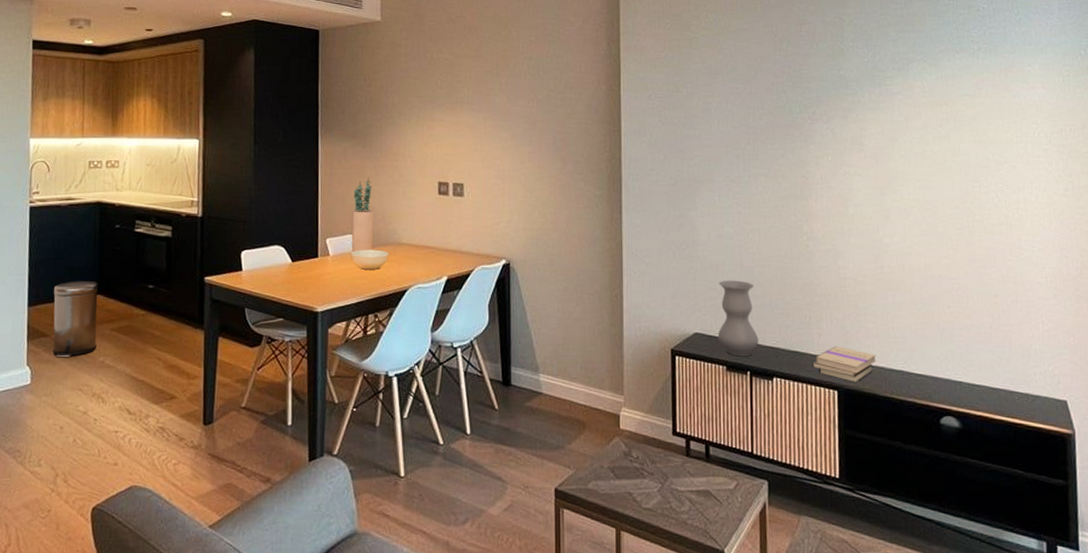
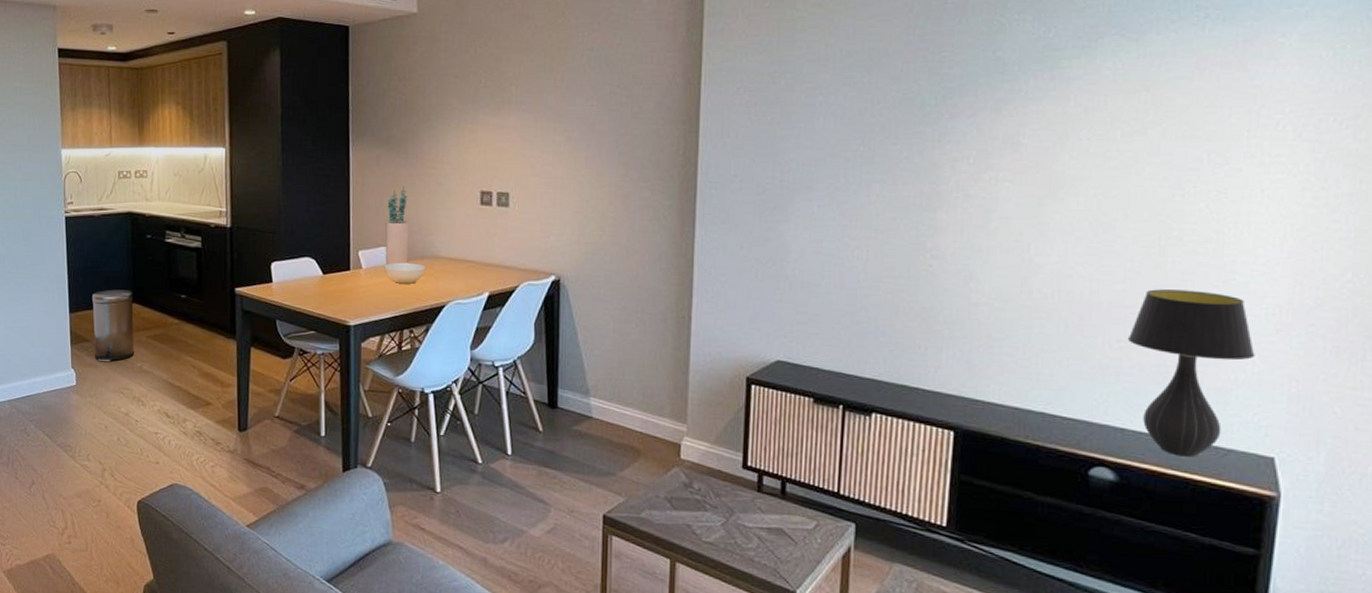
vase: present [717,280,759,357] -> none [805,303,857,389]
books: present [812,346,876,384] -> none [923,381,1009,424]
table lamp: none [955,263,1043,404] -> present [1127,289,1255,457]

